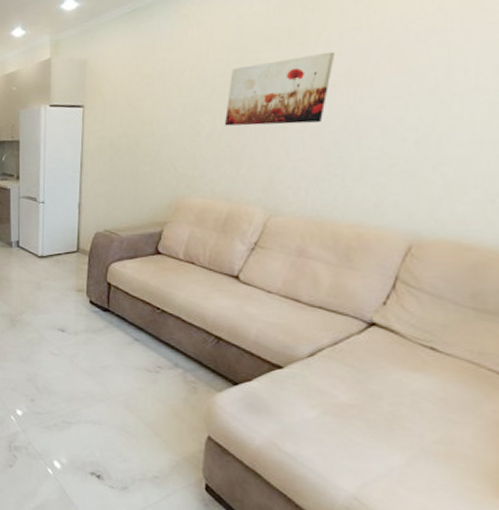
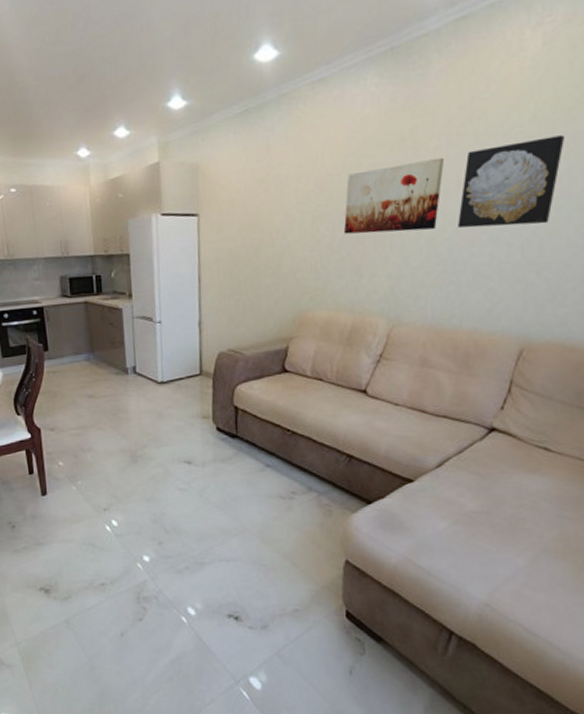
wall art: none [346,27,474,122] -> present [458,135,564,228]

